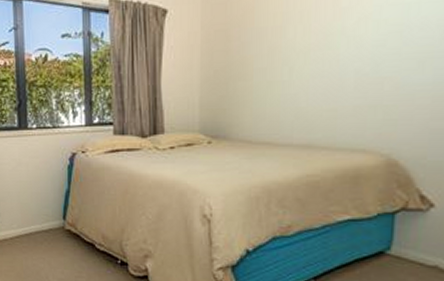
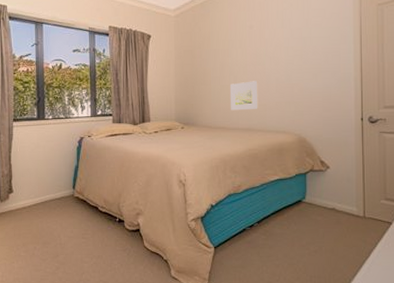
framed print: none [282,73,326,119] -> present [230,81,258,111]

